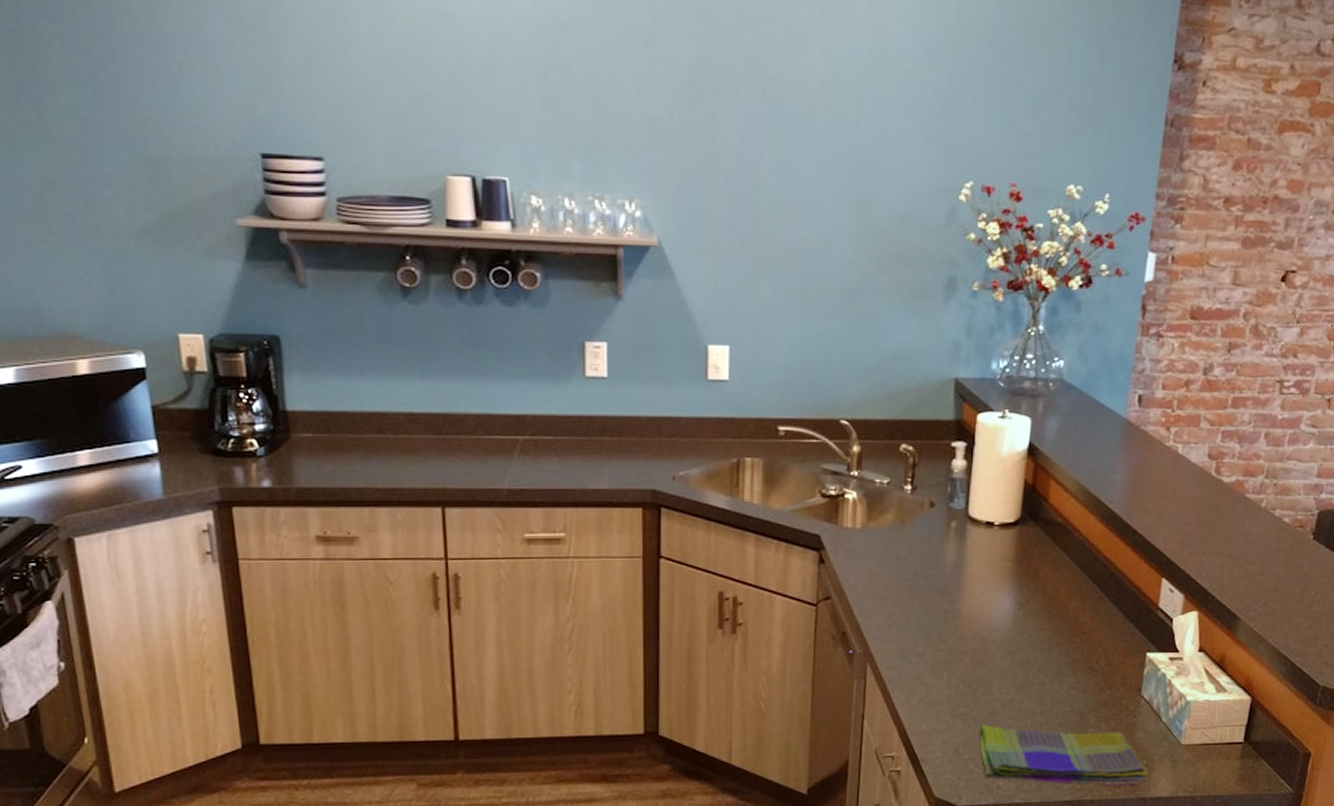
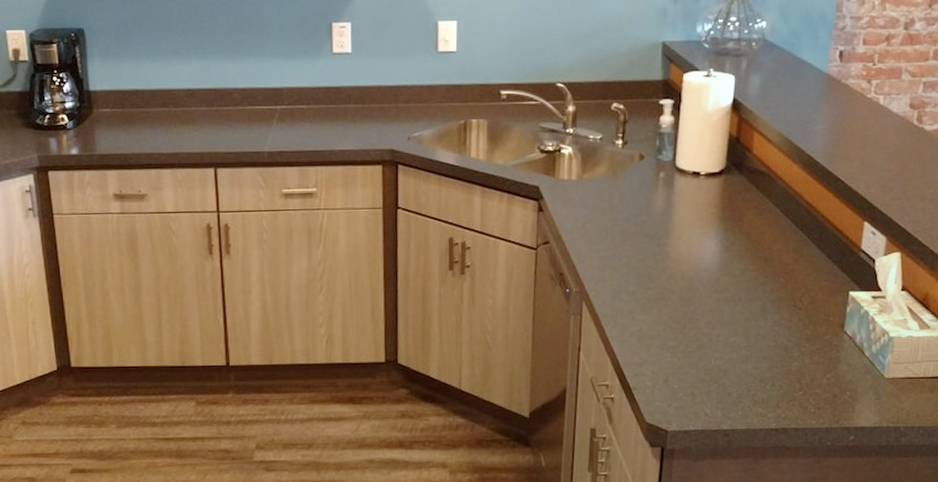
dish towel: present [979,724,1150,787] -> none [687,356,853,416]

